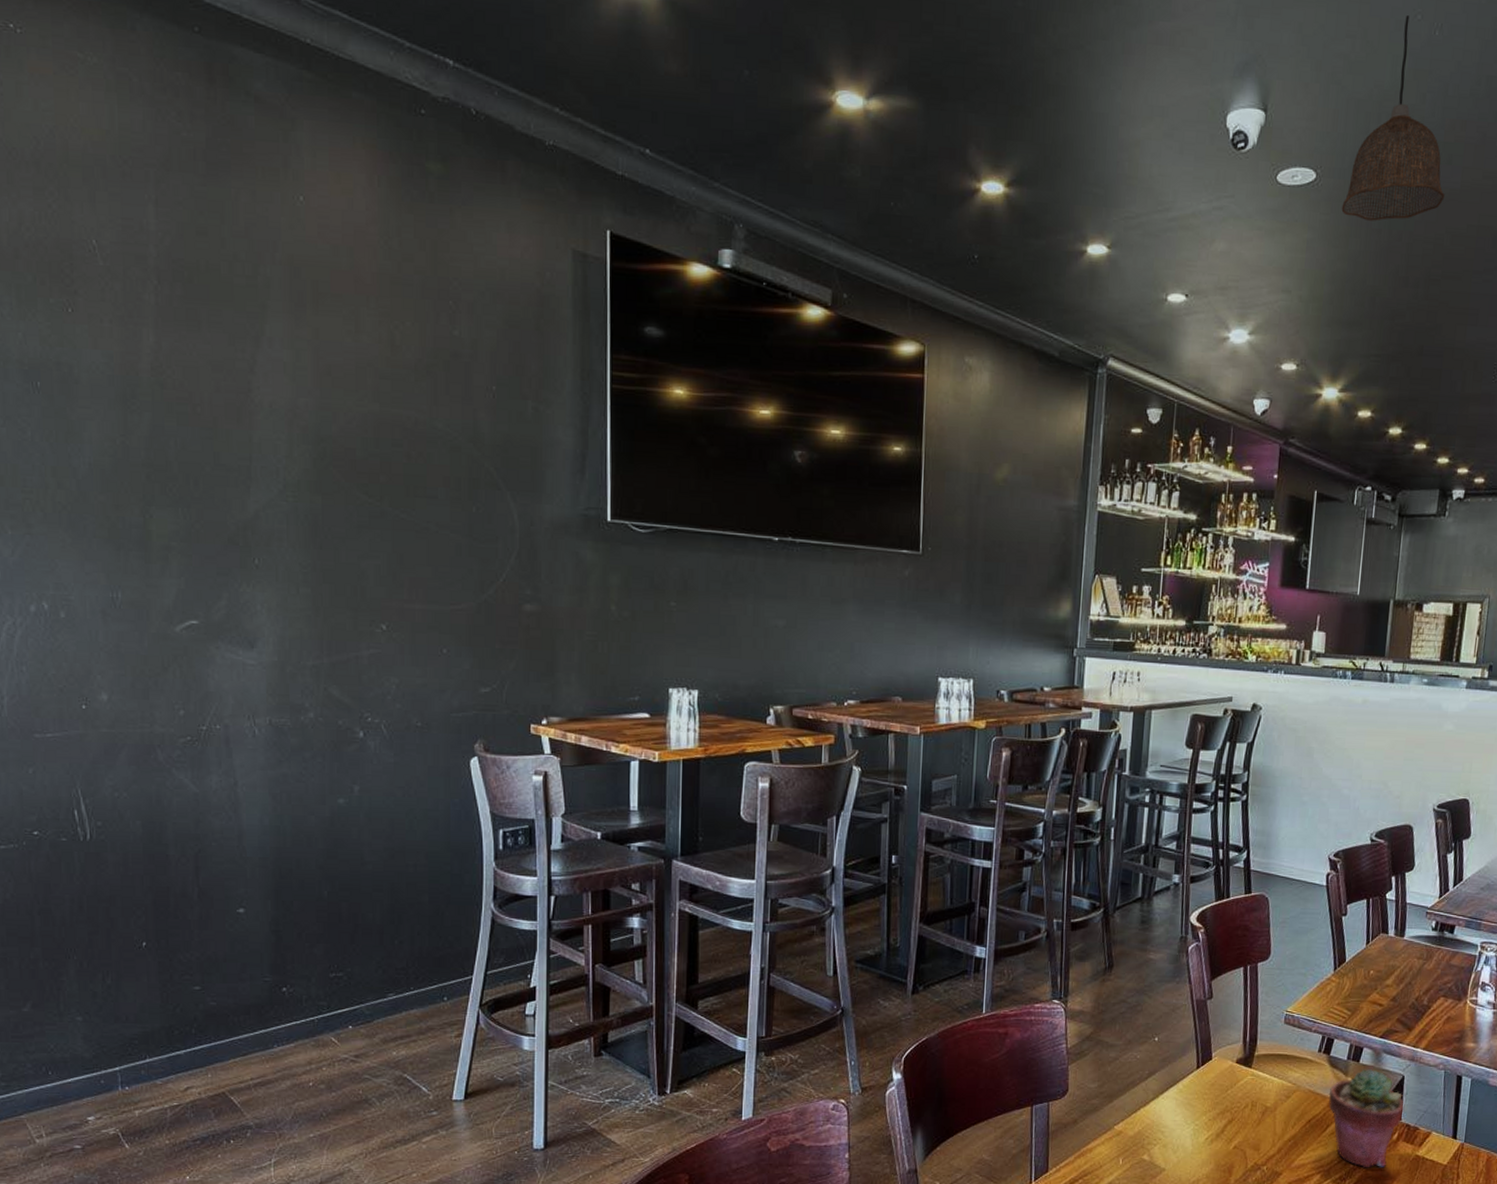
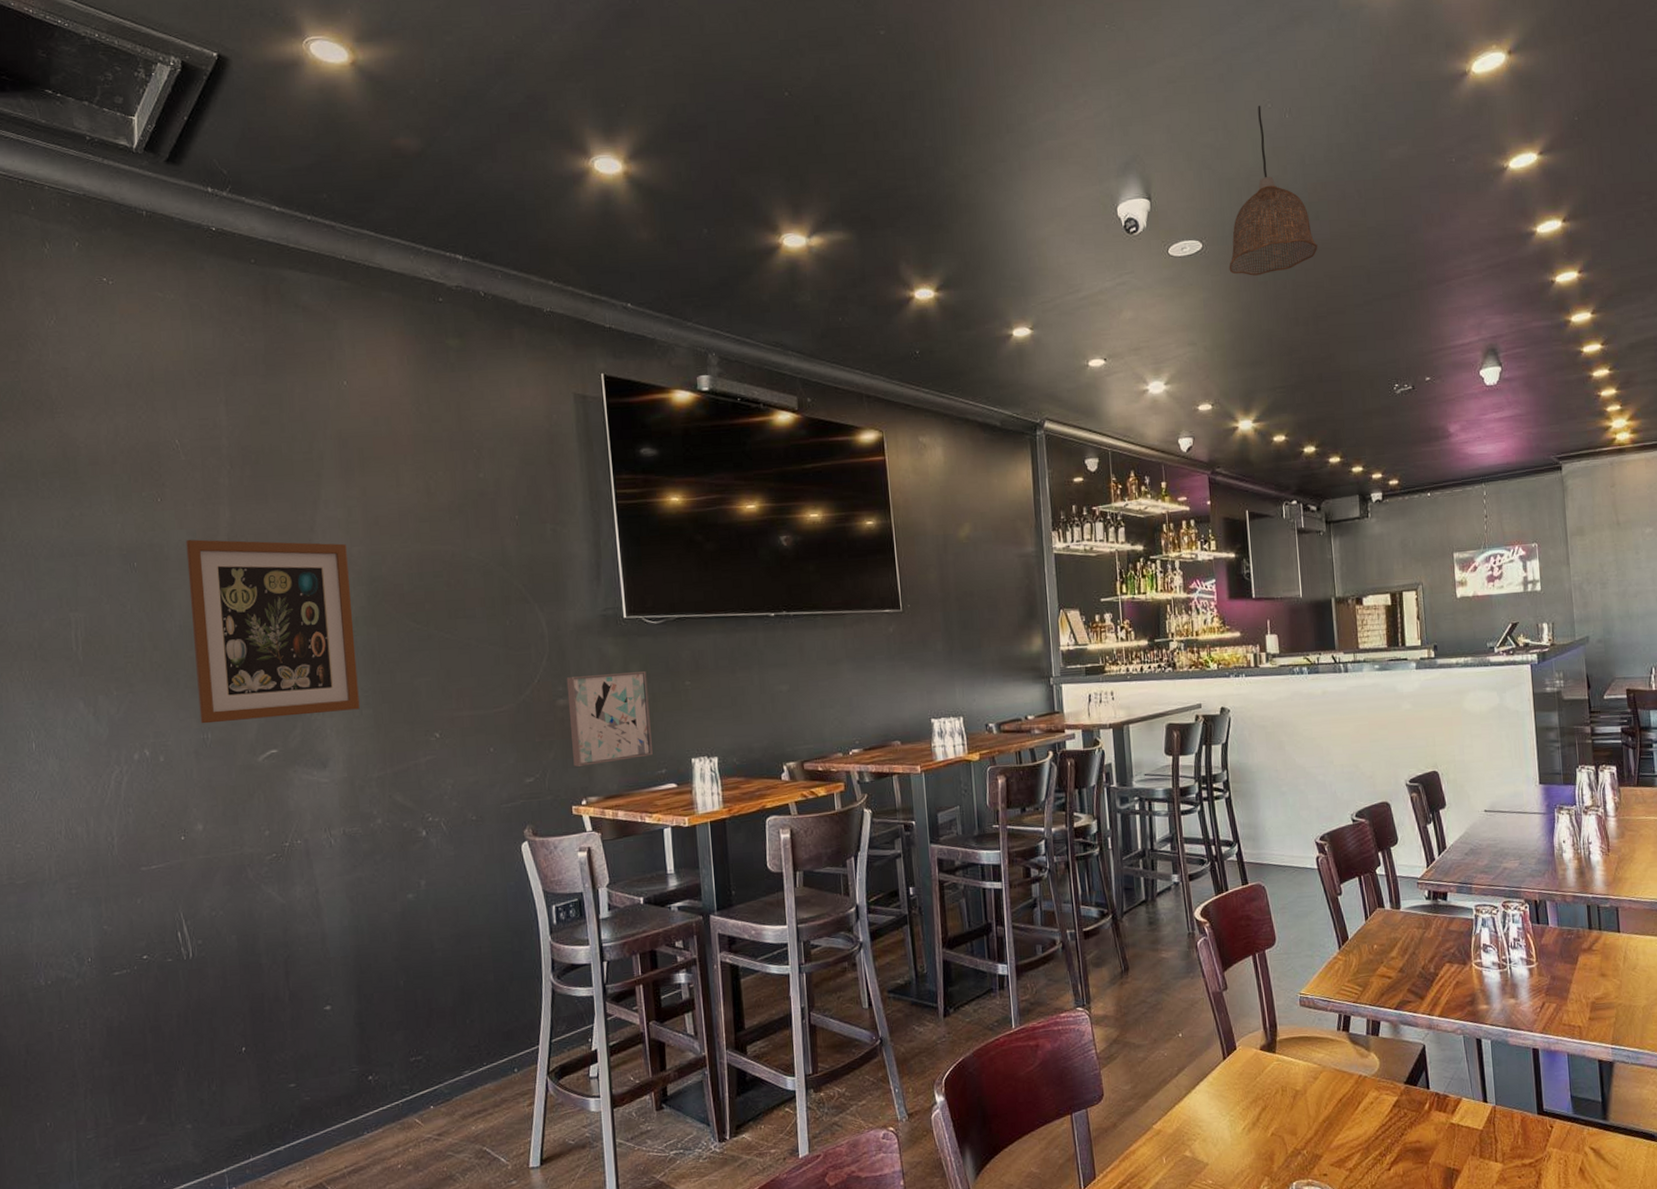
wall art: none [100,362,296,587] -> present [185,539,360,724]
wall art: none [535,580,628,682] -> present [566,671,653,767]
potted succulent: present [1328,1069,1404,1168] -> none [1354,1041,1431,1142]

